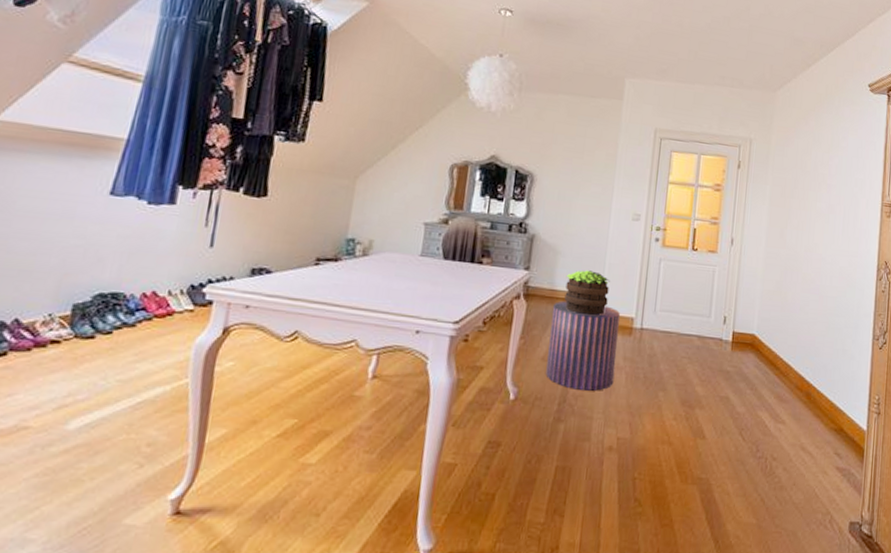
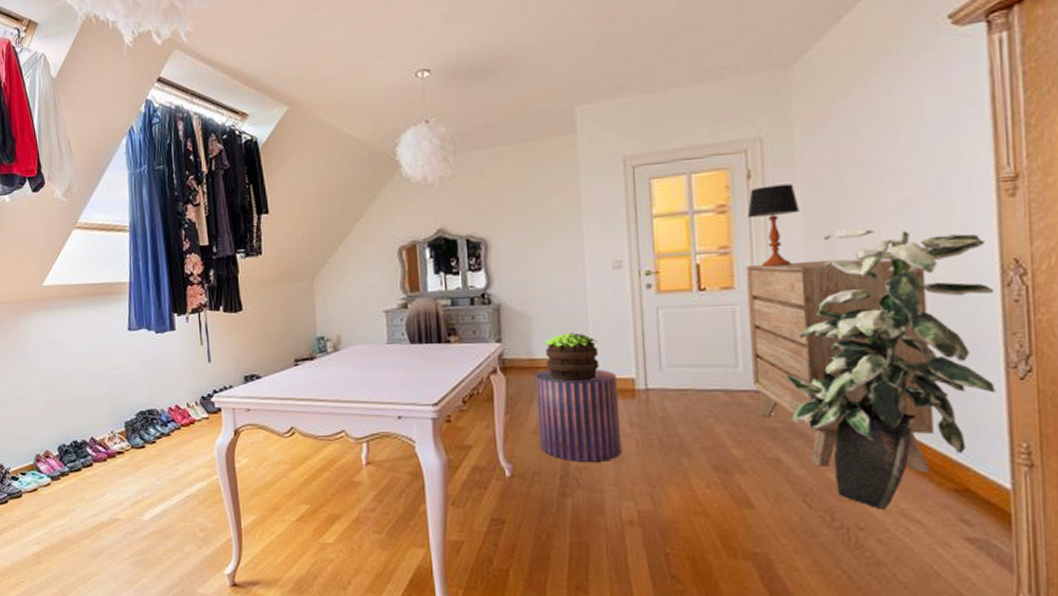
dresser: none [718,236,836,415] -> present [745,259,934,472]
table lamp: none [734,176,768,241] -> present [748,184,799,267]
indoor plant: none [741,220,873,443] -> present [784,228,996,509]

